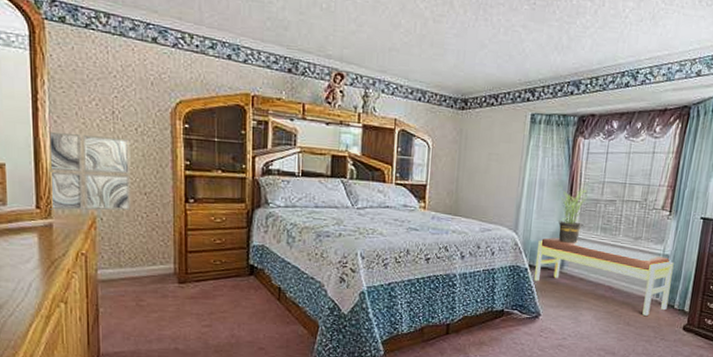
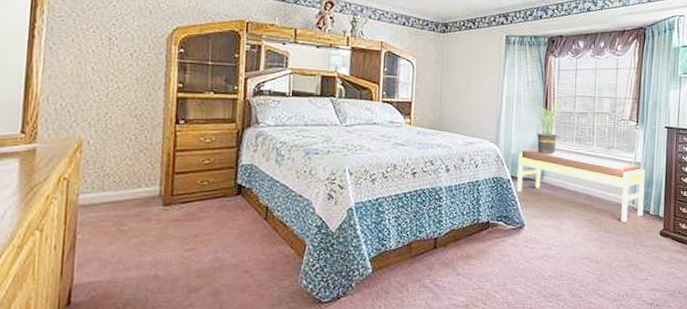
wall art: present [48,131,131,211] -> none [35,57,125,135]

